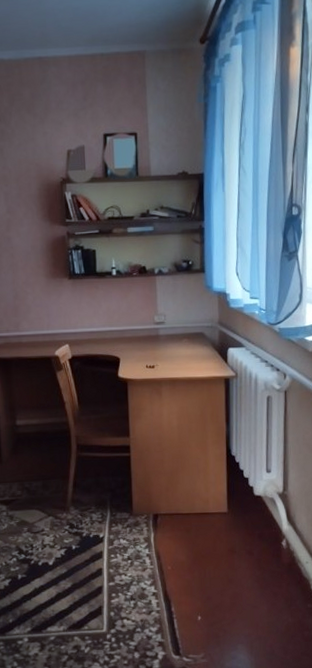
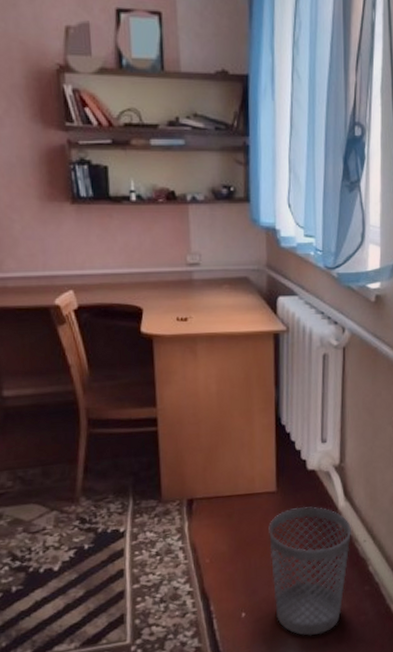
wastebasket: none [221,527,295,644] -> present [269,506,352,636]

